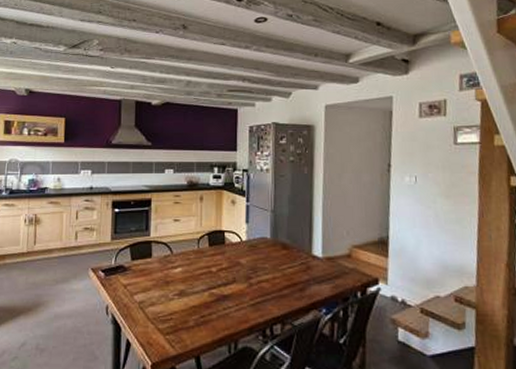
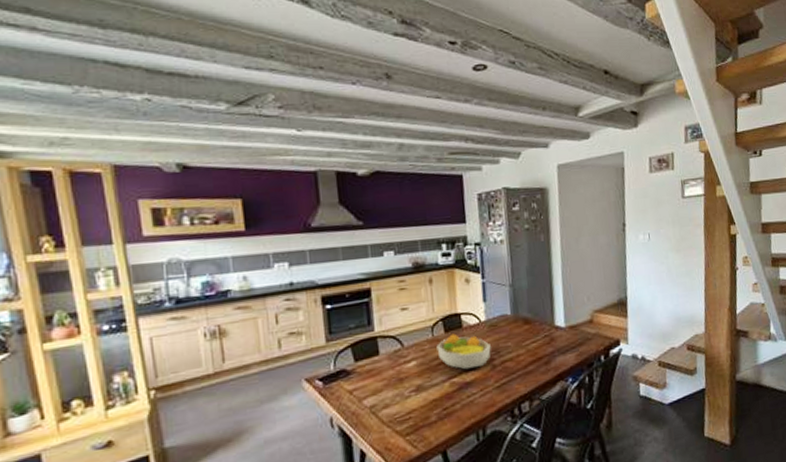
fruit bowl: none [201,248,249,283] -> present [436,333,491,370]

